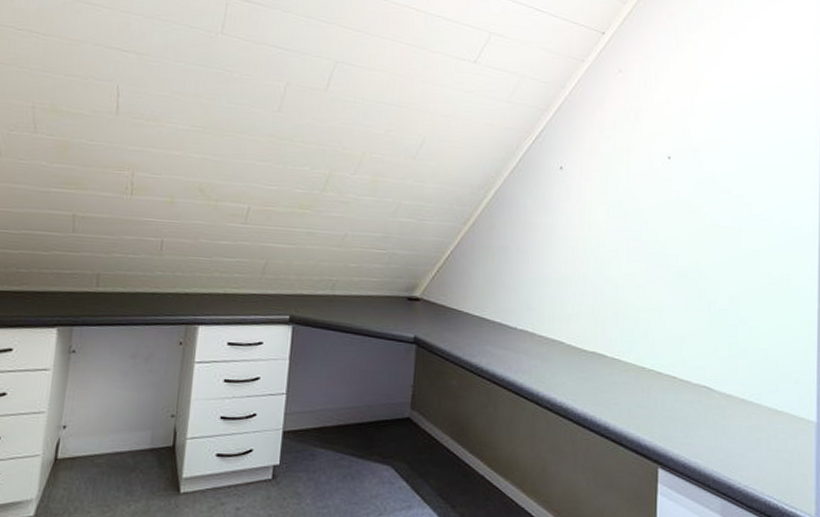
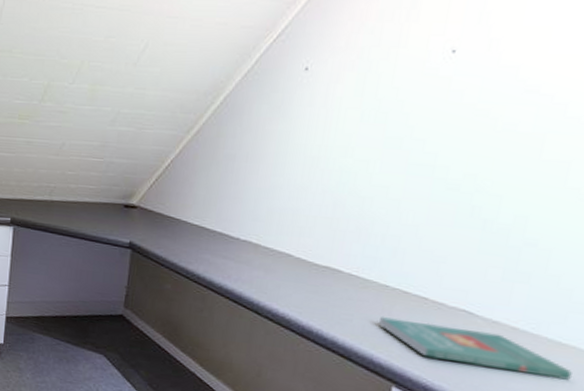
book: none [641,397,789,445] -> present [379,316,572,380]

